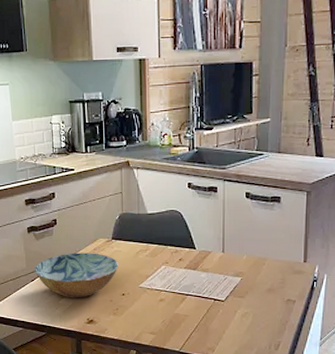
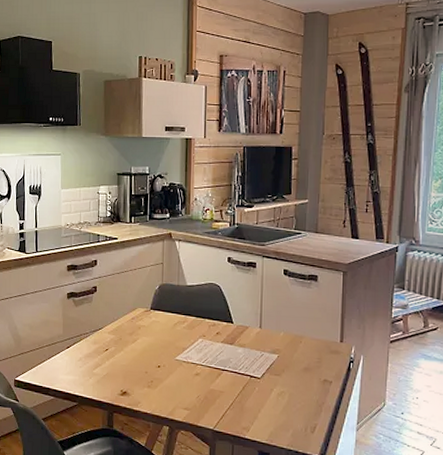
bowl: present [35,253,119,298] -> none [71,321,156,369]

